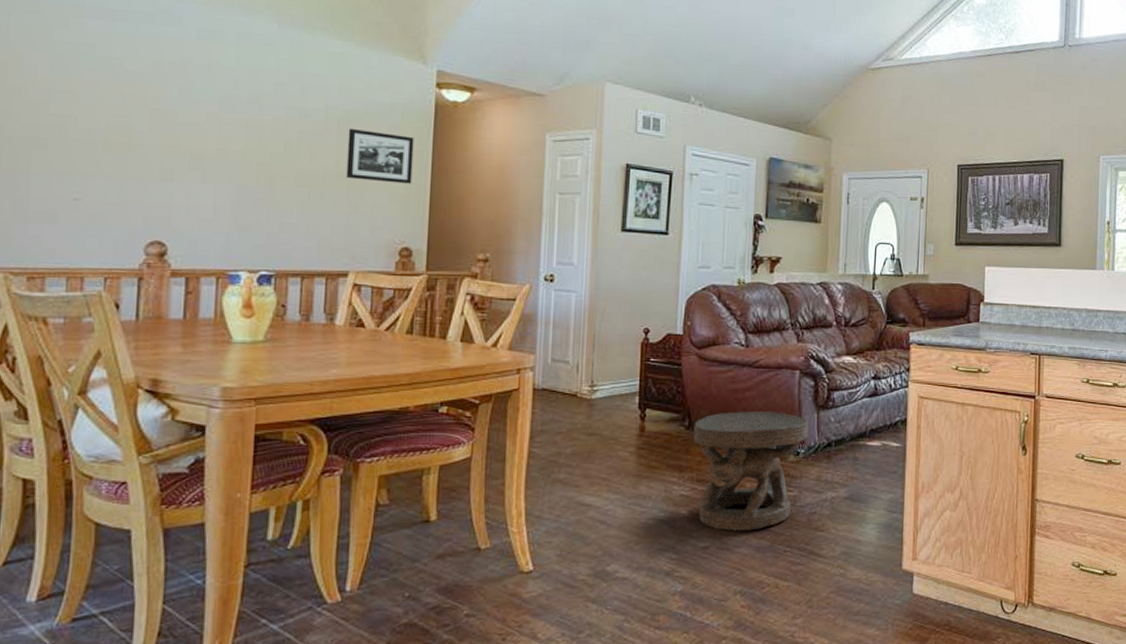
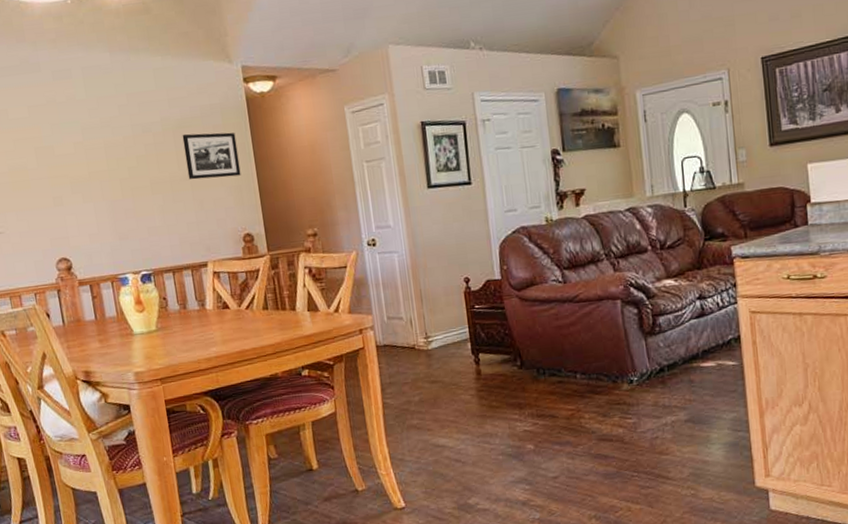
carved stool: present [693,412,809,531] -> none [526,343,639,461]

